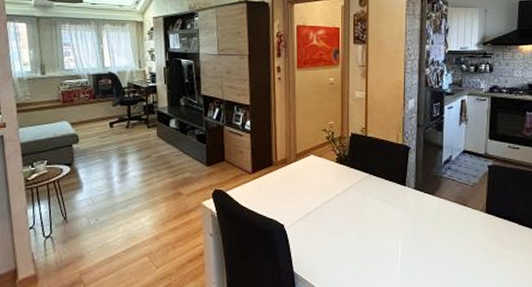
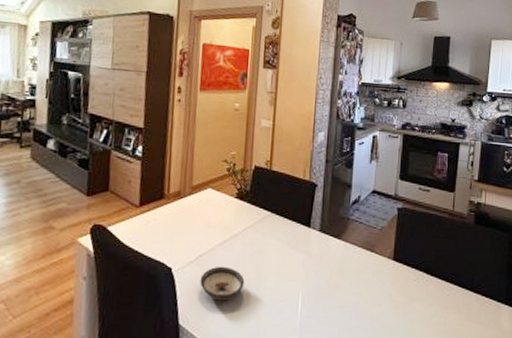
saucer: none [309,222,349,252] -> present [200,266,245,301]

